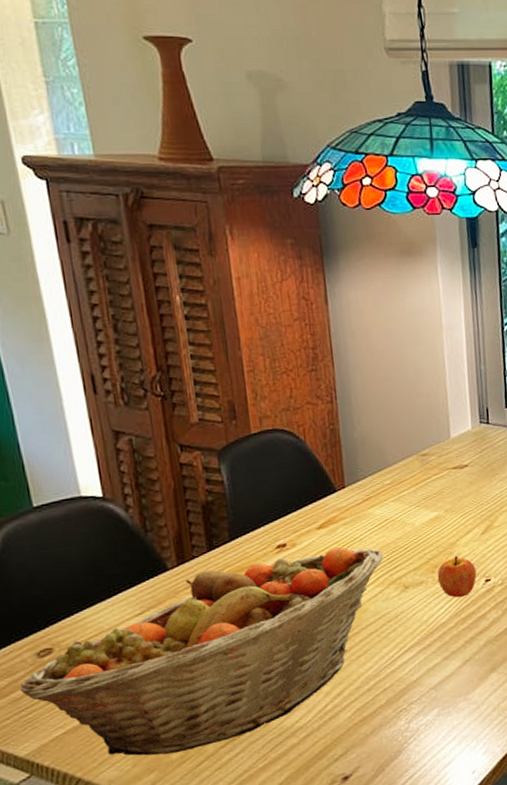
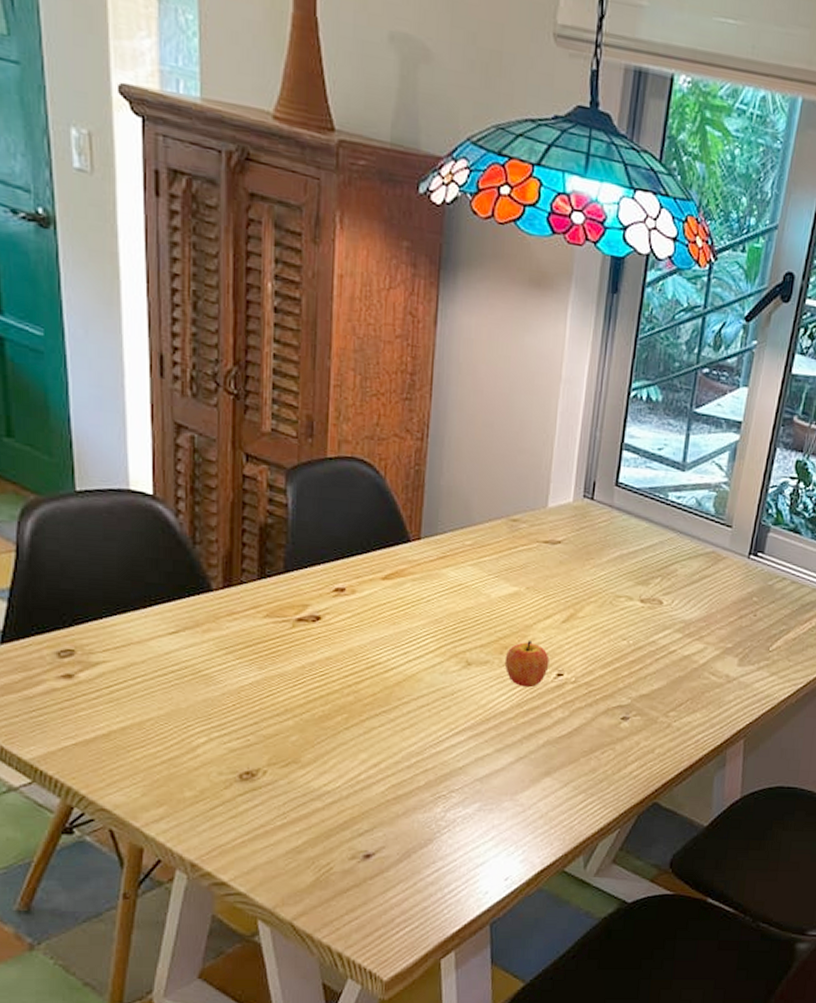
fruit basket: present [20,547,384,756] -> none [34,600,450,791]

